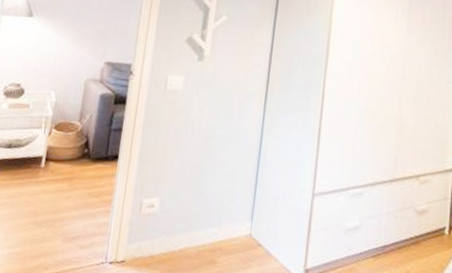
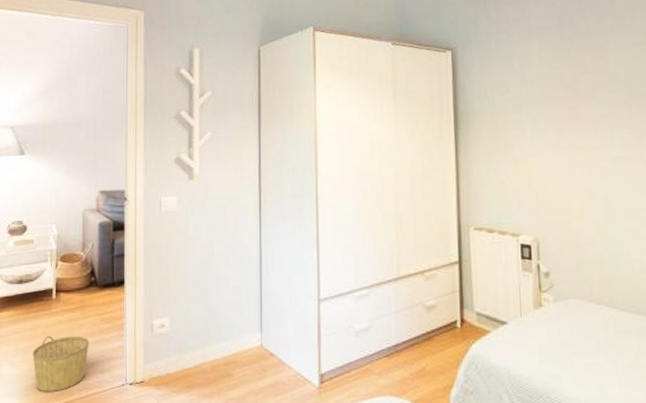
basket: none [9,204,74,265] -> present [32,335,89,393]

